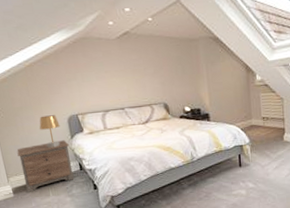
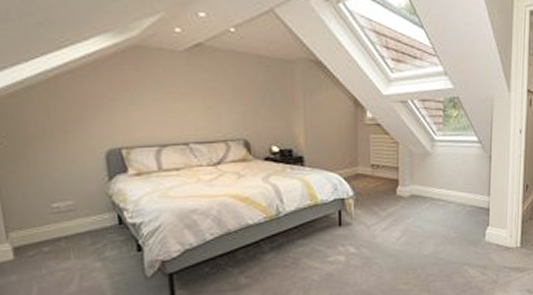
nightstand: present [17,140,74,192] -> none [24,182,109,254]
lamp: present [39,115,60,148] -> none [61,147,94,193]

